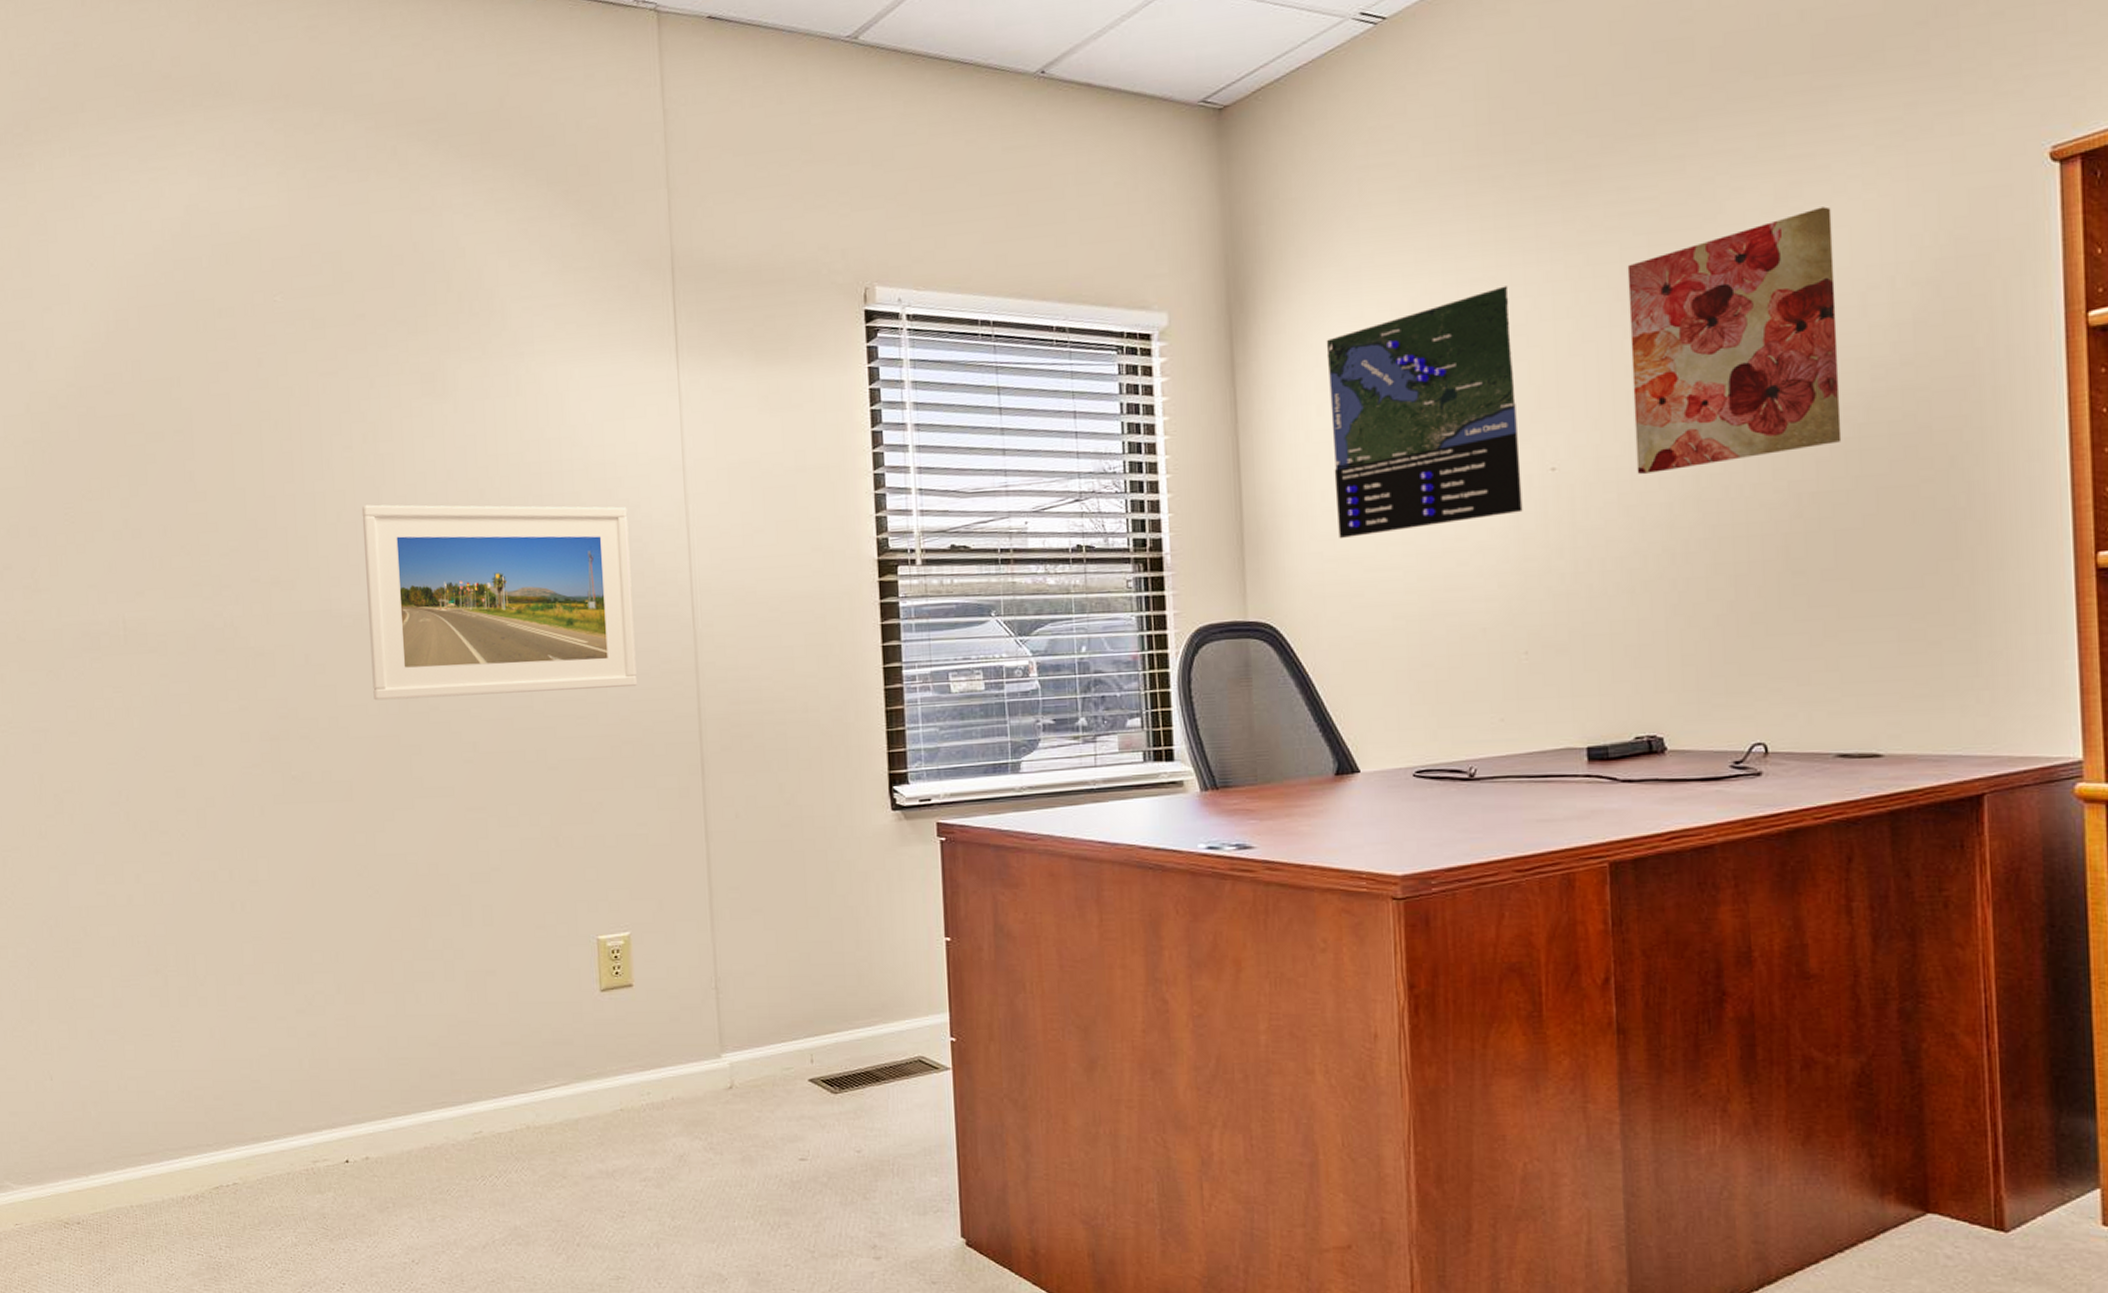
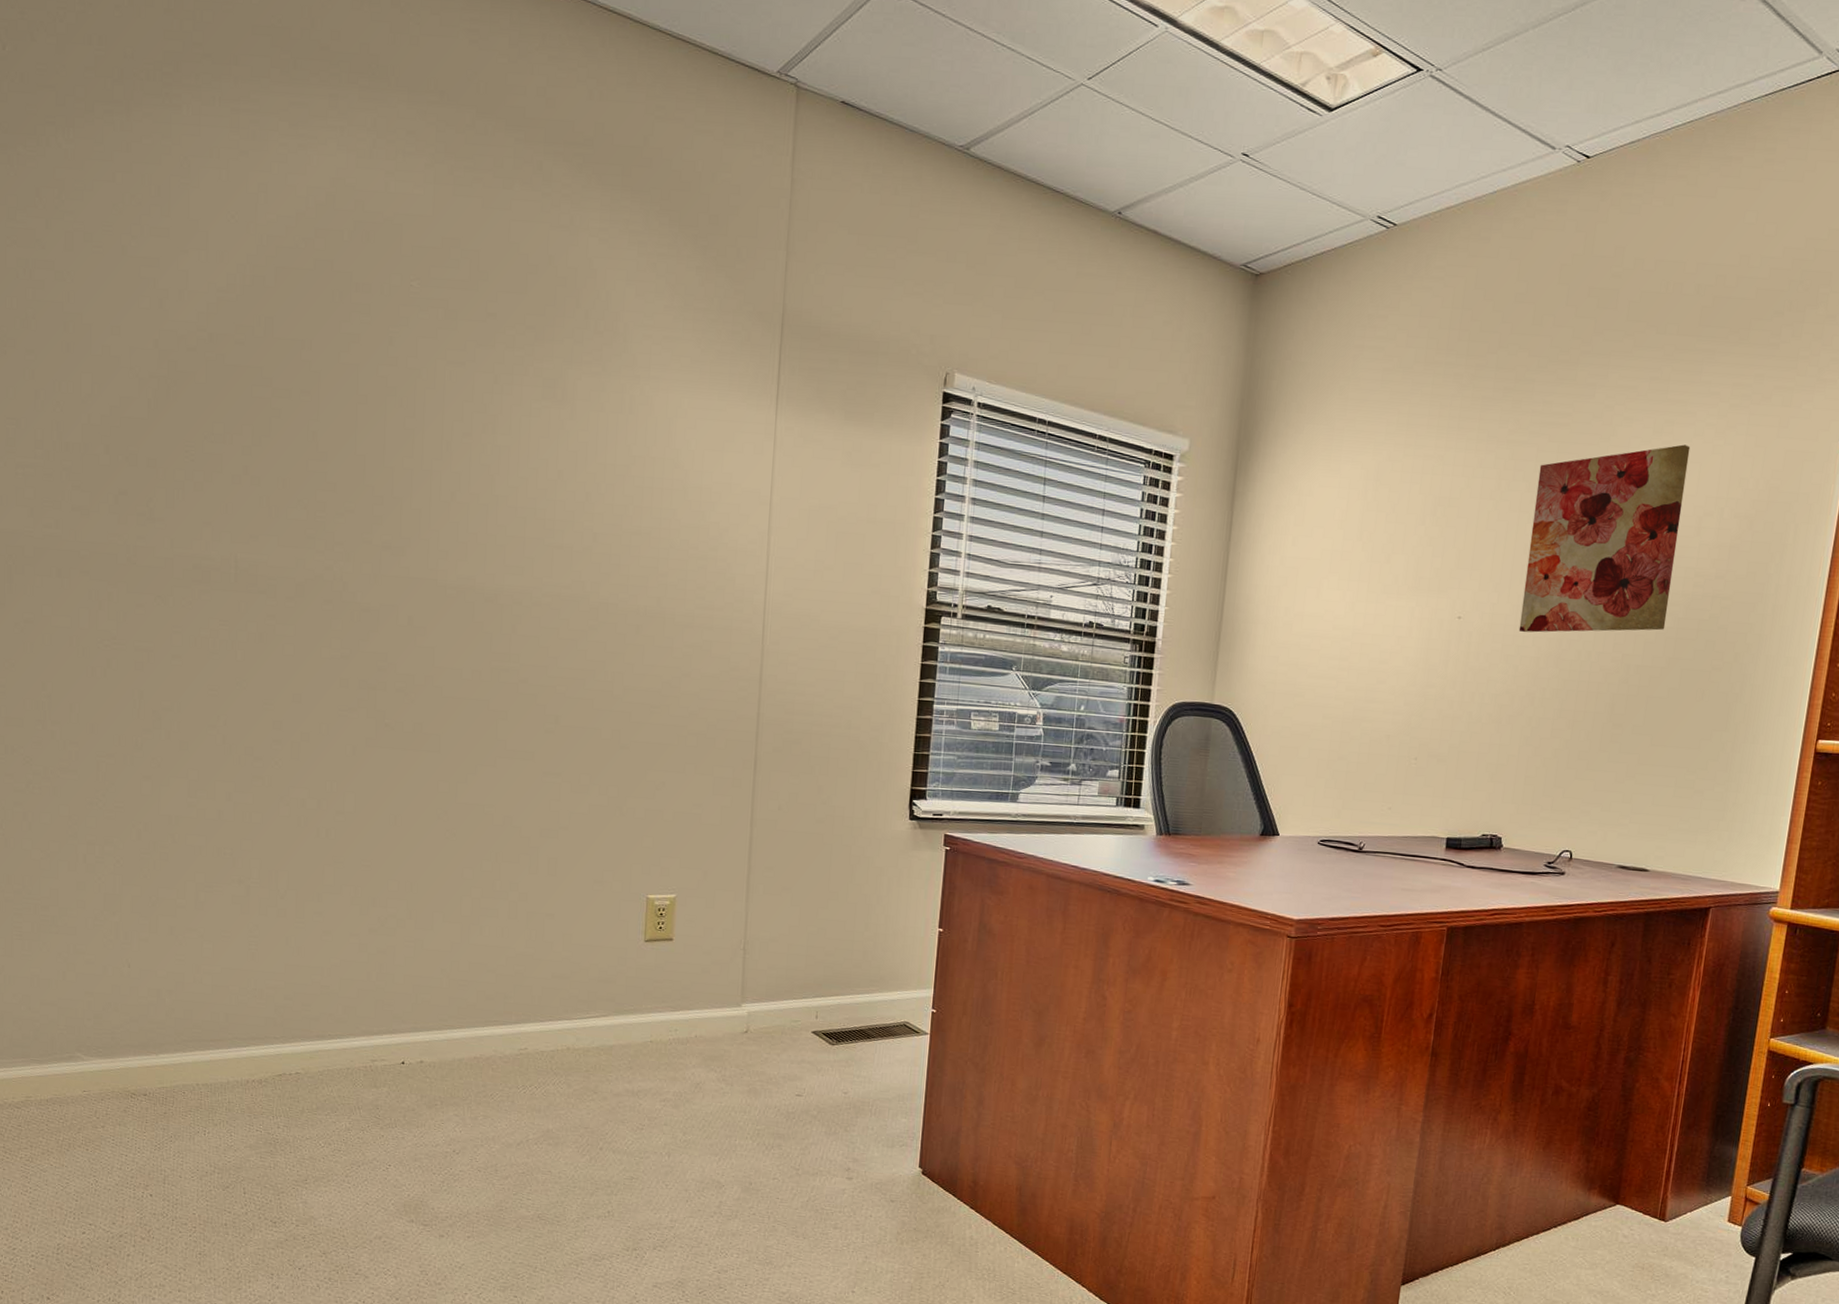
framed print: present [361,504,637,701] -> none [469,490,717,687]
map: present [1326,286,1523,539] -> none [1293,464,1451,649]

